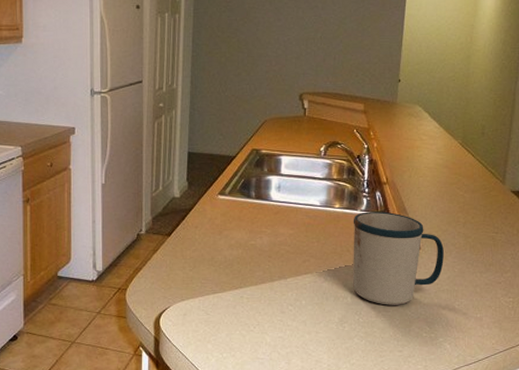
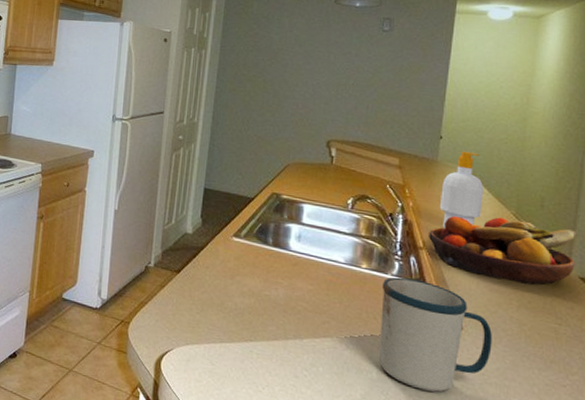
fruit bowl: none [391,147,511,203] -> present [429,215,578,285]
soap bottle: none [399,91,436,163] -> present [439,151,485,228]

